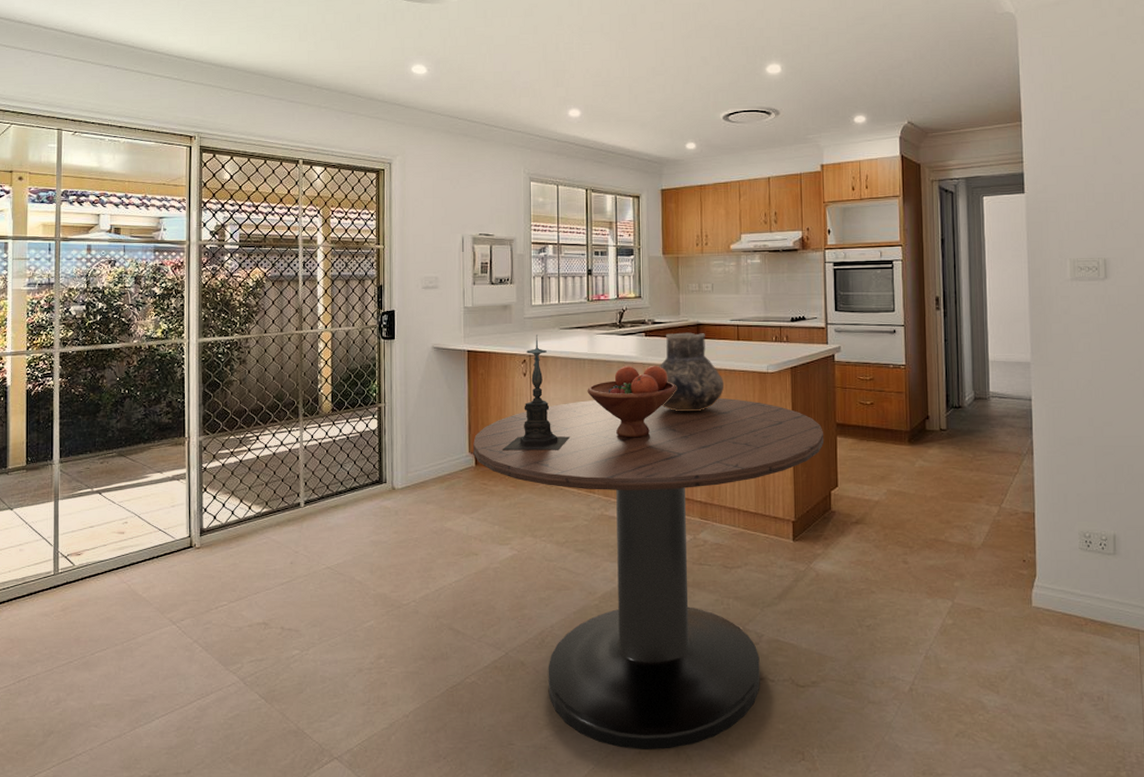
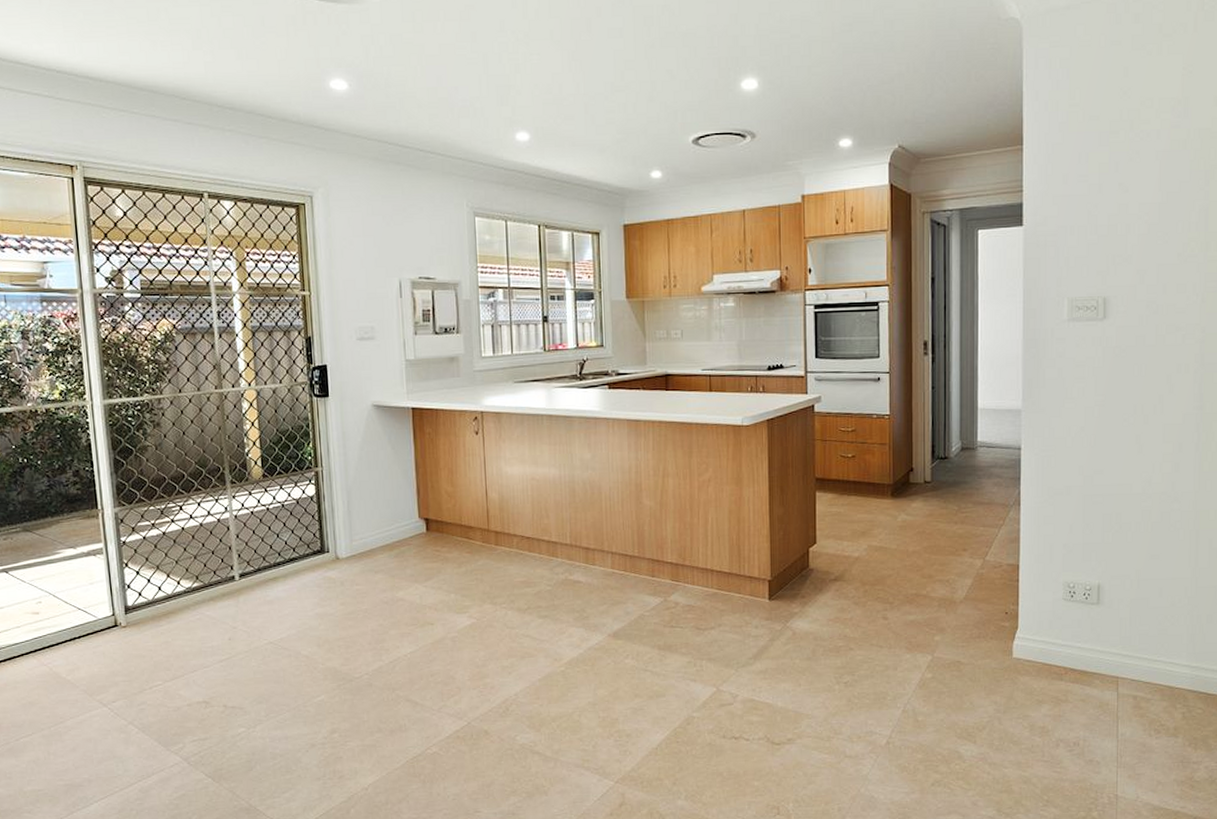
dining table: present [473,397,825,750] -> none [423,453,803,812]
candle holder: present [503,335,570,451] -> none [456,389,529,515]
fruit bowl: present [587,365,676,438] -> none [546,420,644,499]
vase: present [659,332,725,412] -> none [624,383,696,469]

